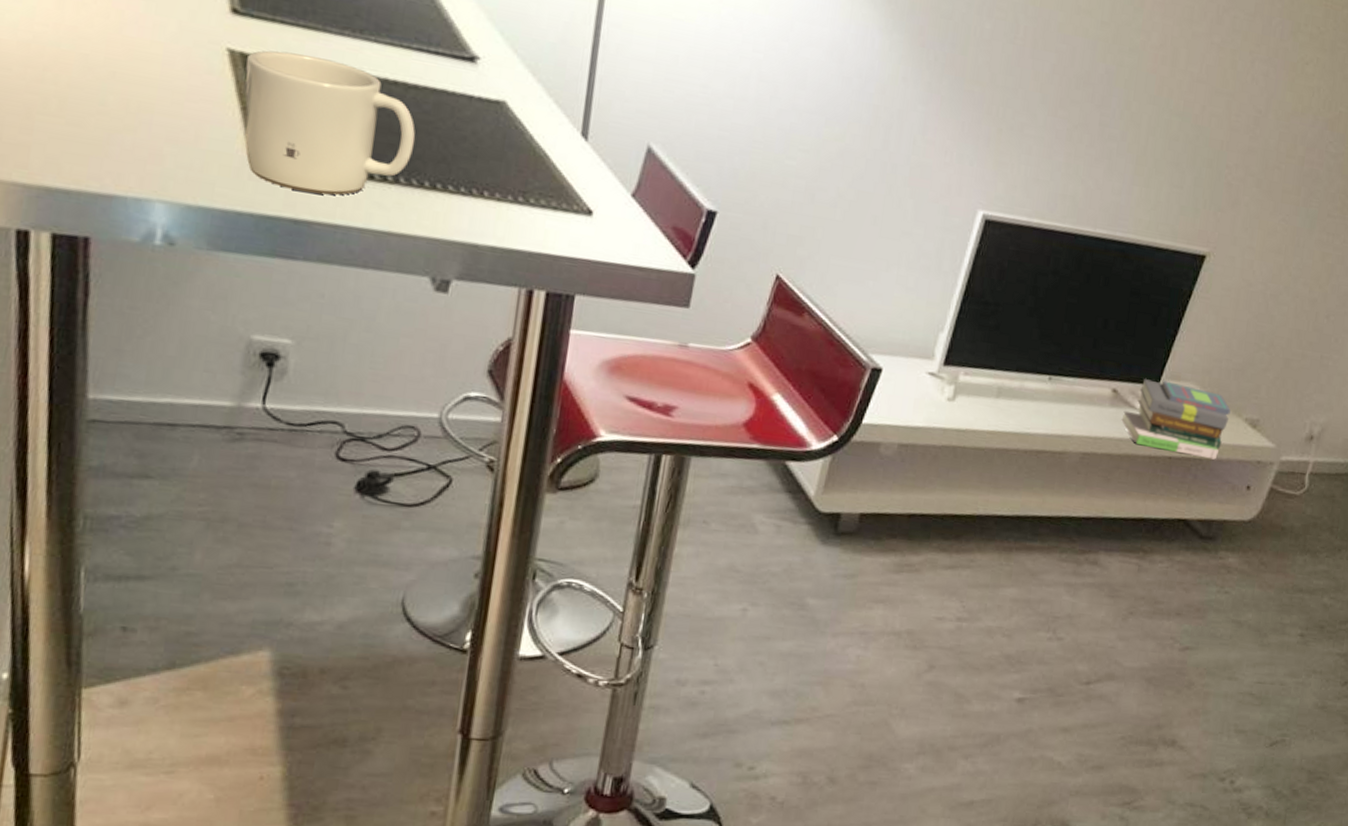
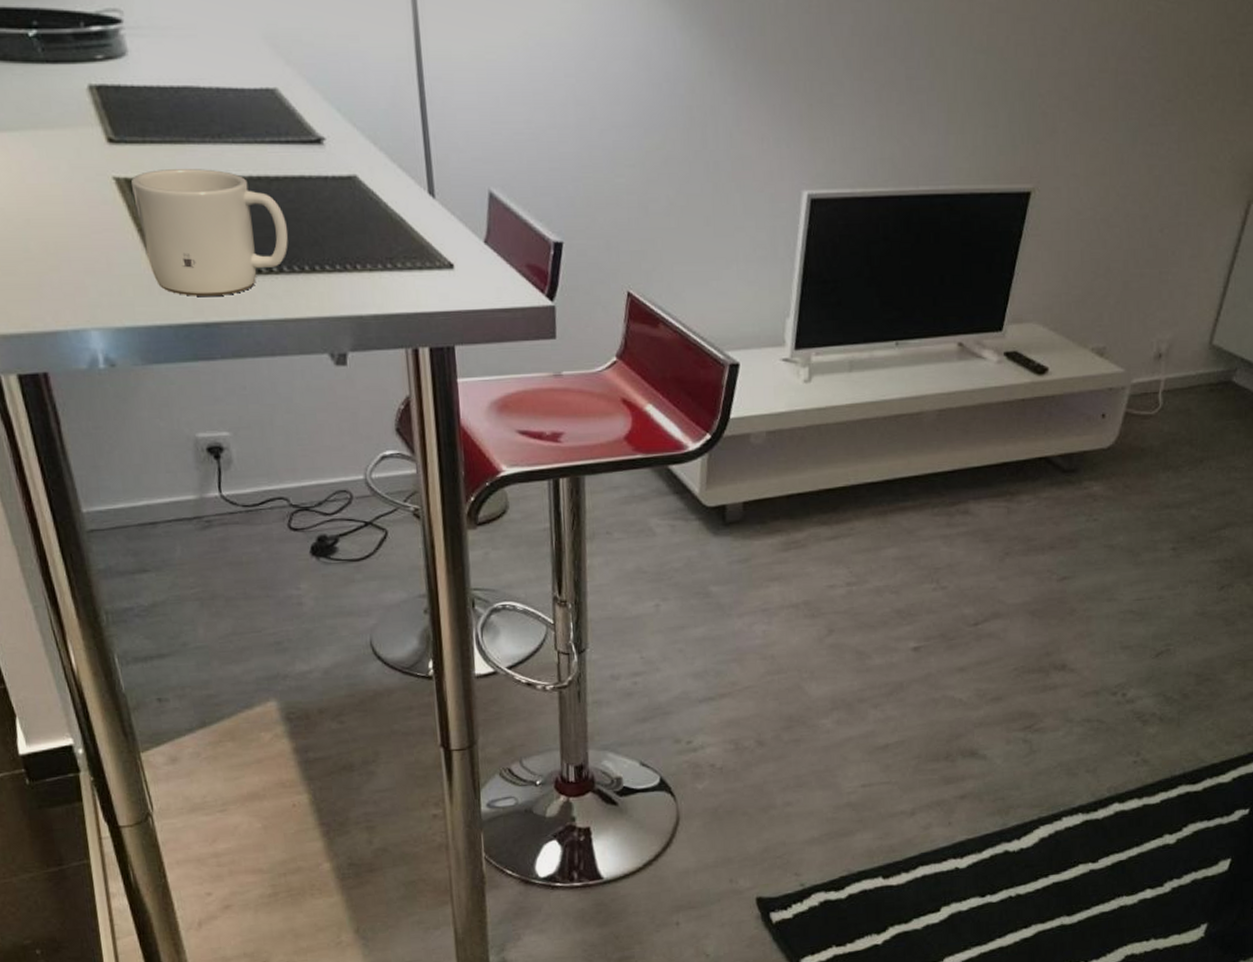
books: present [1121,378,1231,460] -> none [971,325,1076,395]

